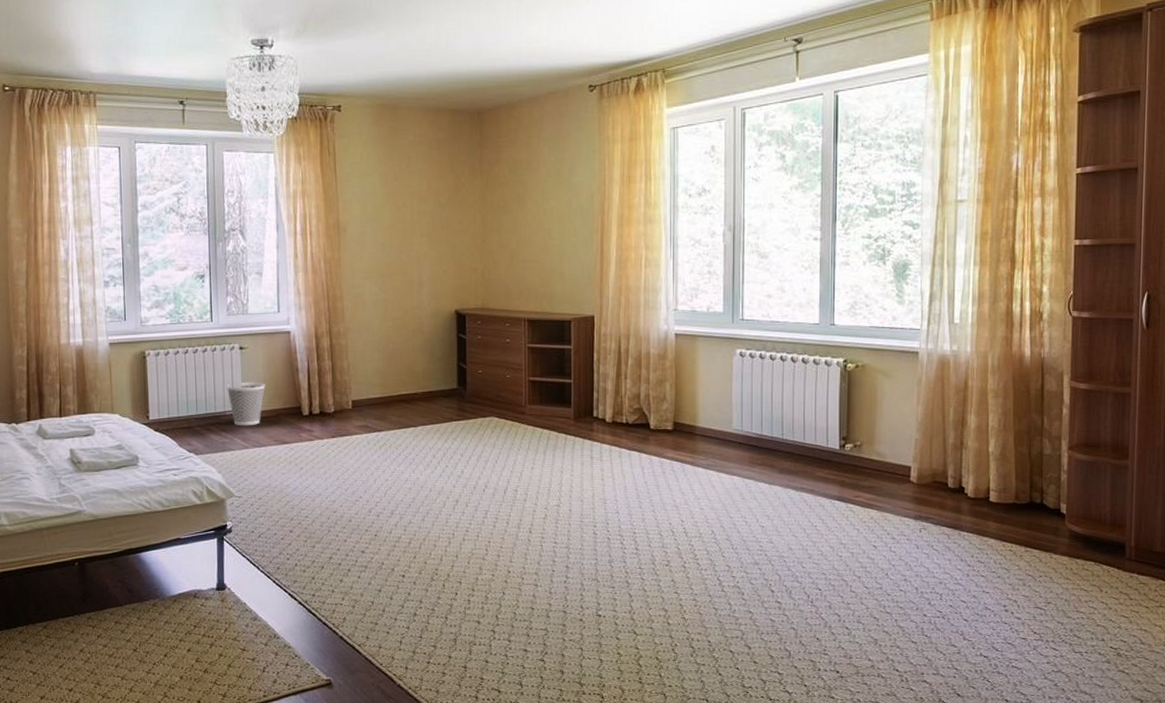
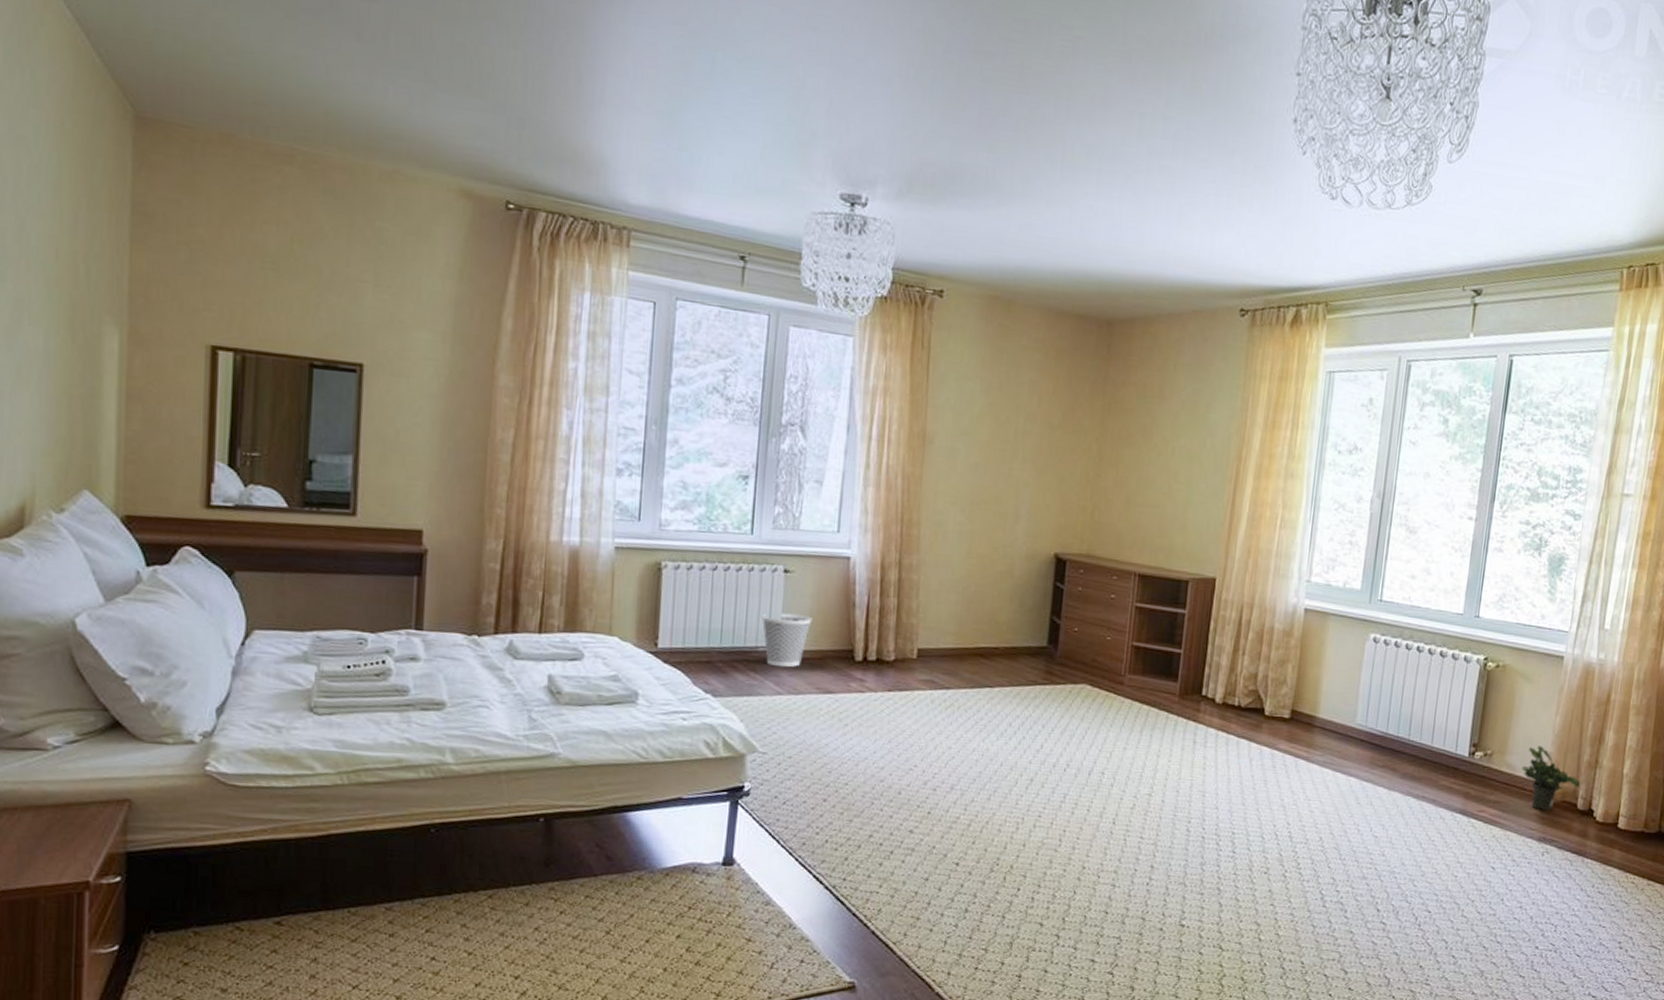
potted plant: none [890,434,950,492] -> present [1521,746,1582,811]

